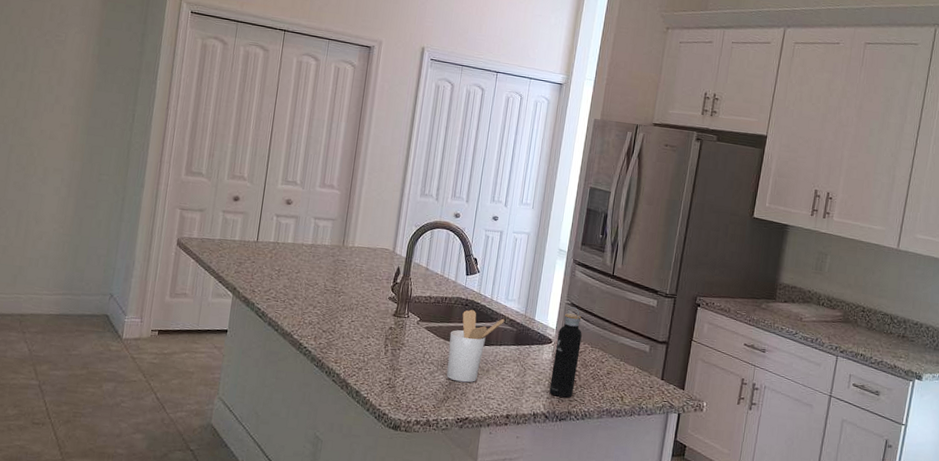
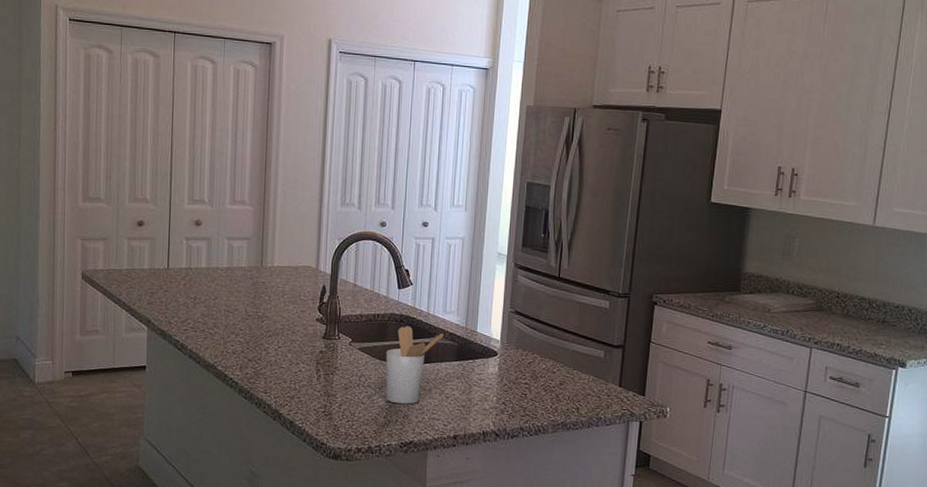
water bottle: present [549,307,582,398] -> none [498,315,530,413]

